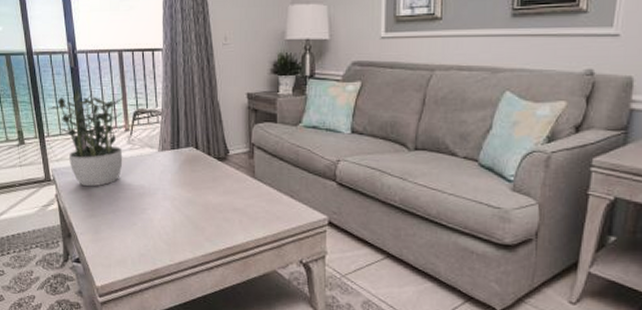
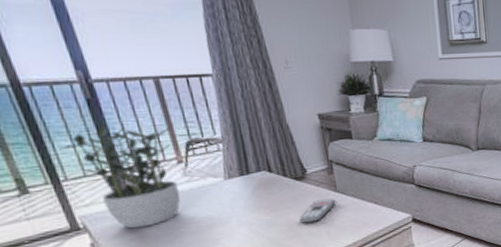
remote control: none [216,184,252,208] -> present [299,198,336,224]

